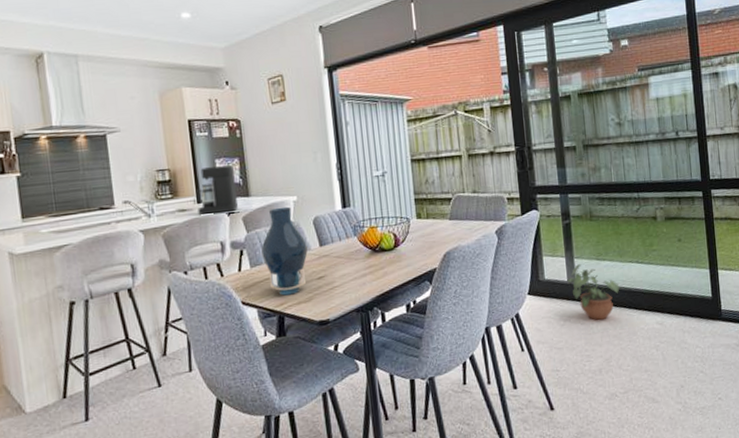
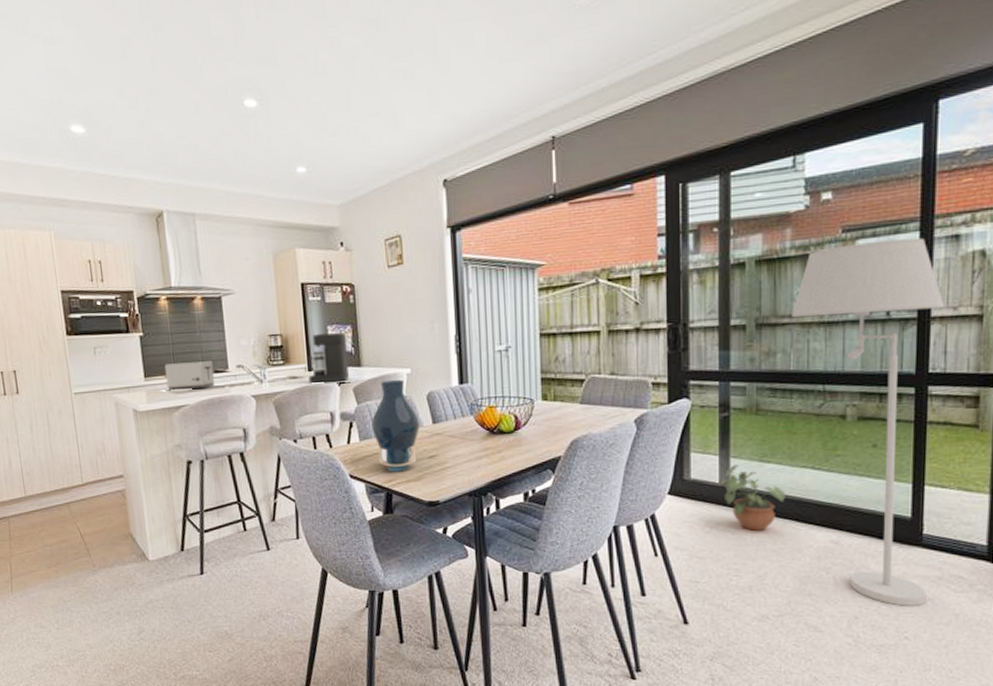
toaster: none [44,198,101,231] -> present [164,361,215,391]
floor lamp: none [609,75,730,372] -> present [792,237,945,606]

